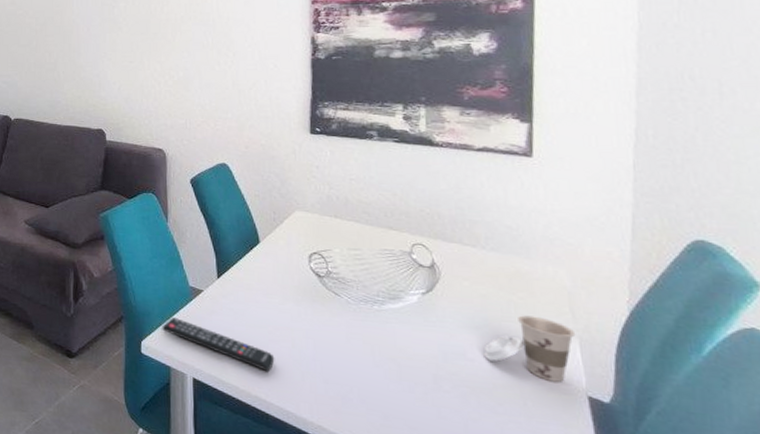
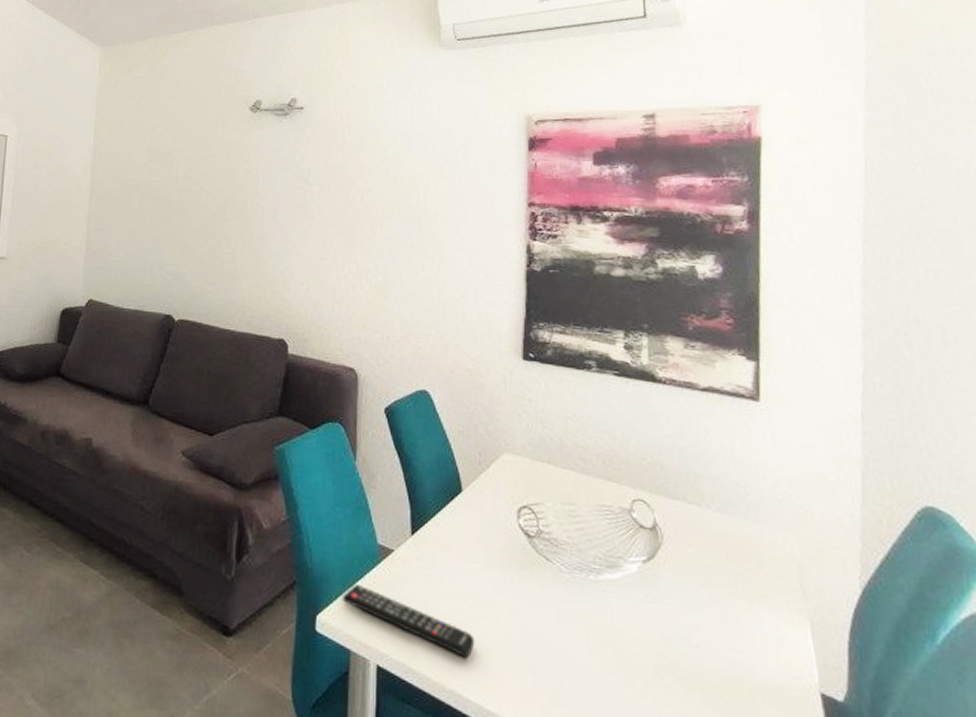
cup: present [483,315,576,382] -> none [709,591,807,675]

